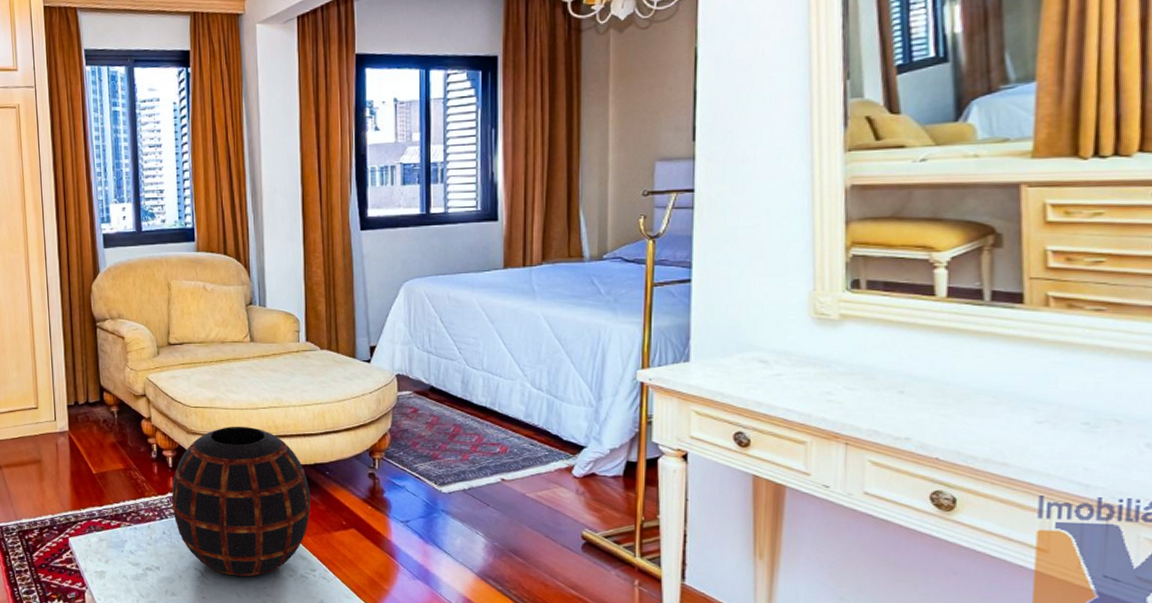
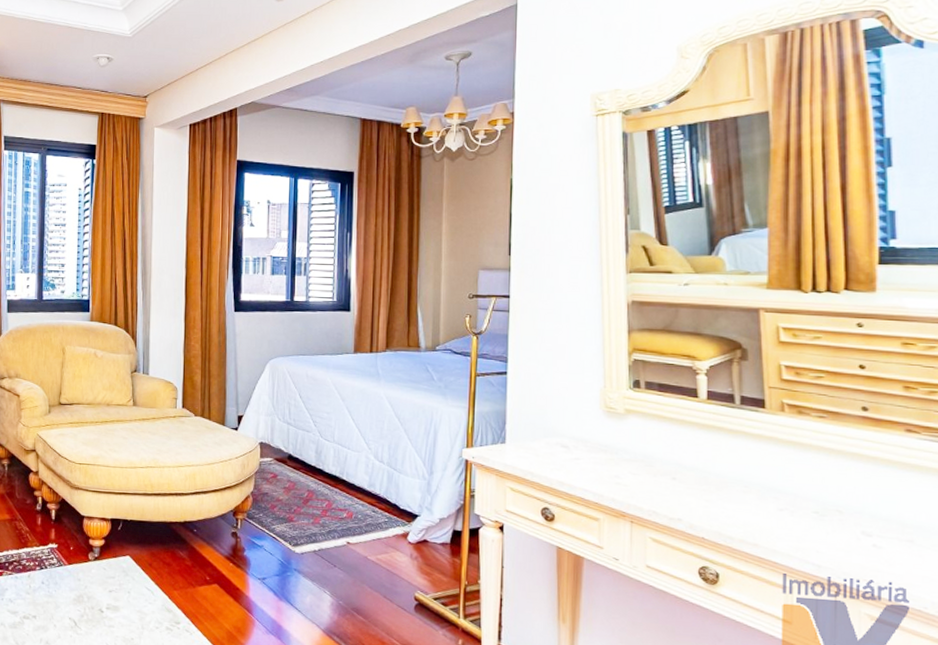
decorative vase: present [171,426,311,577] -> none [51,483,179,628]

